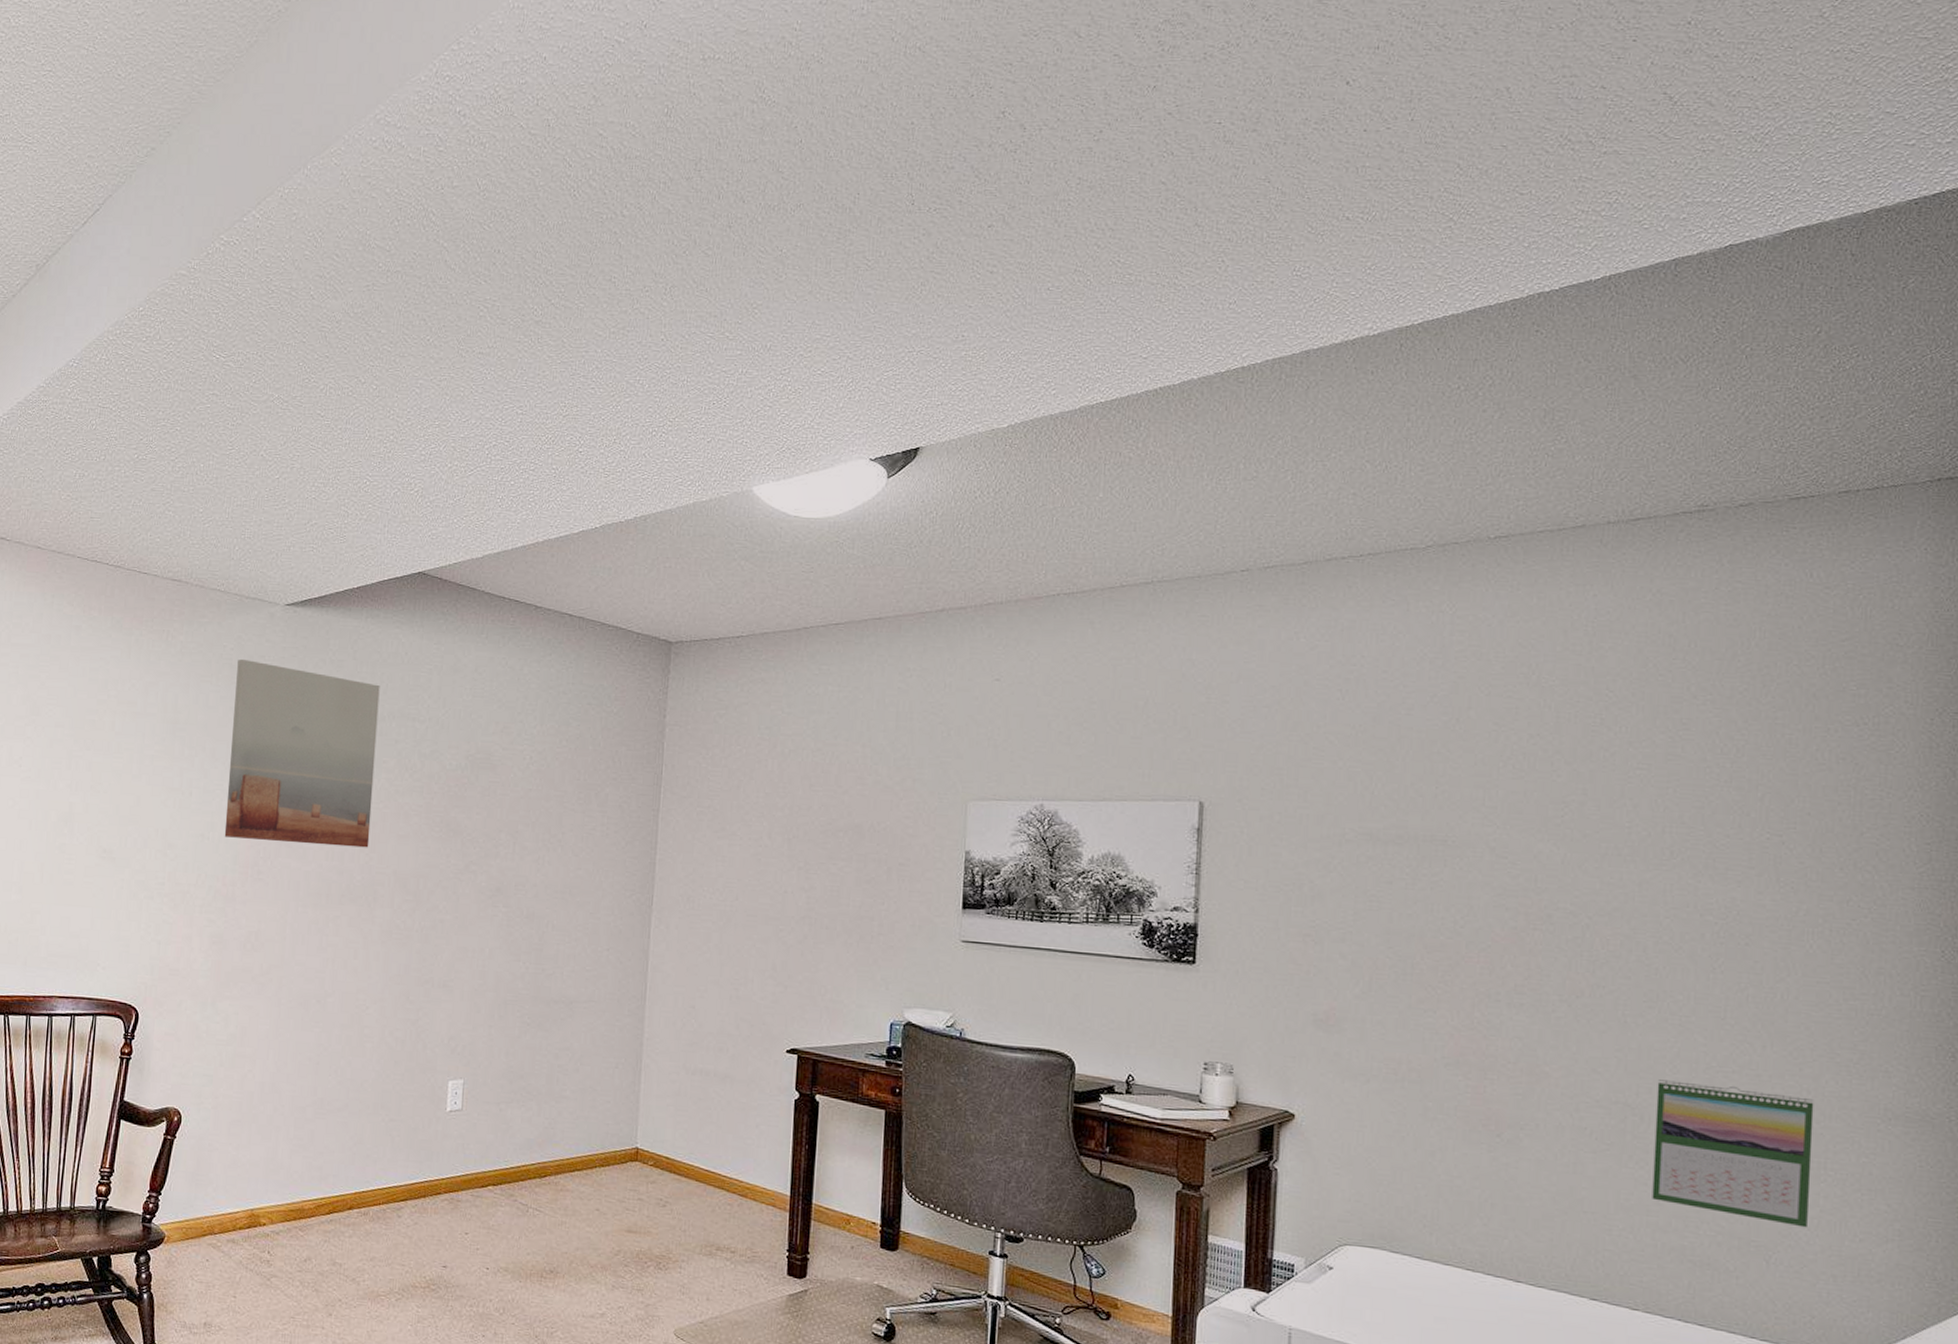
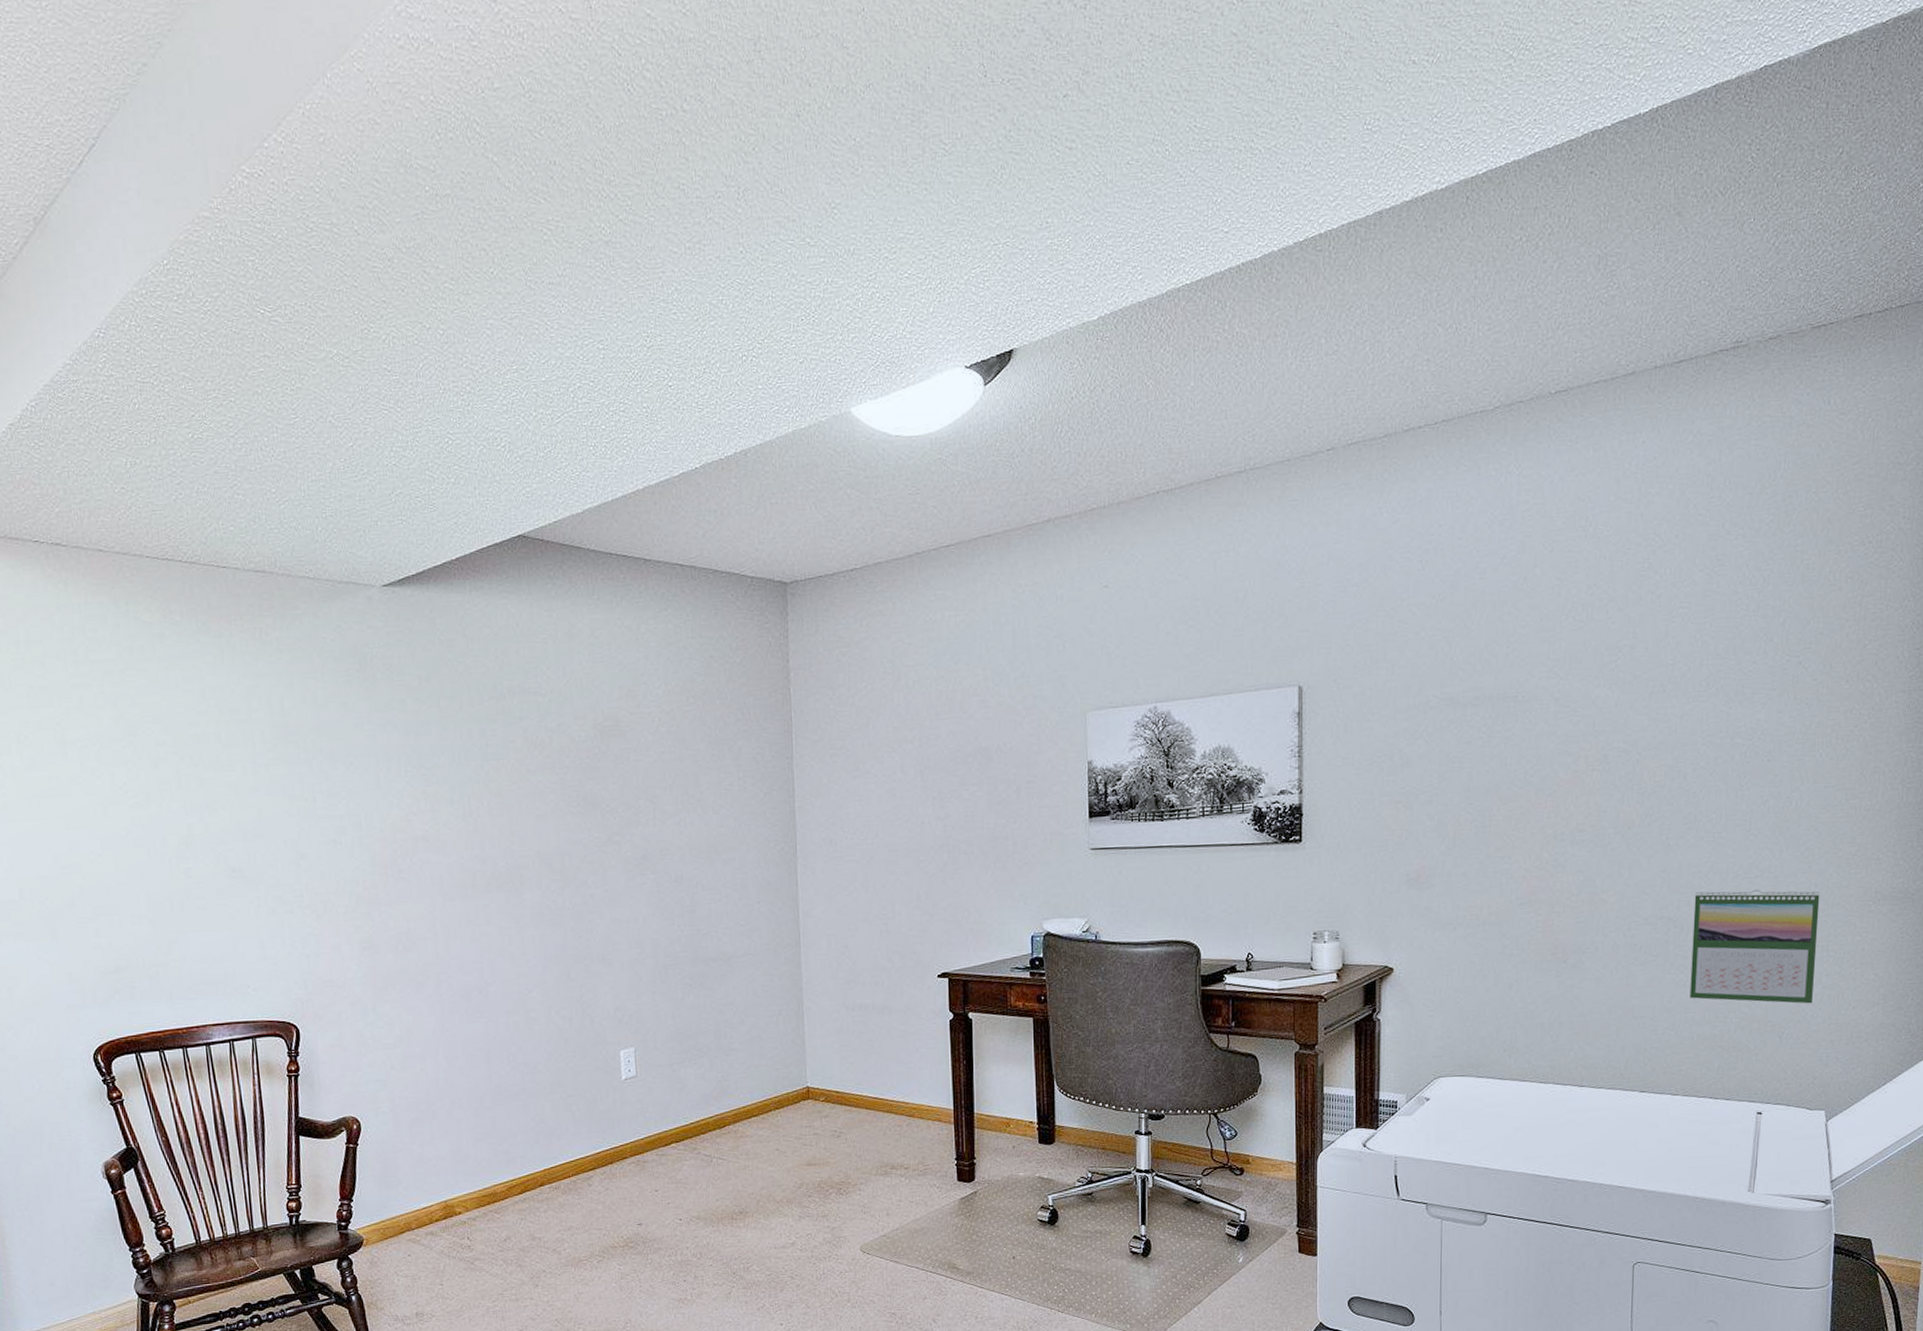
wall art: present [224,658,380,848] -> none [341,649,508,840]

